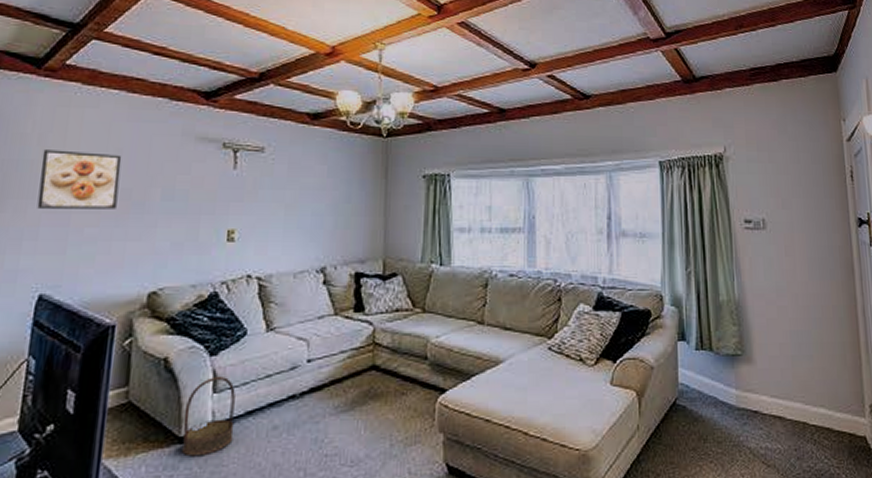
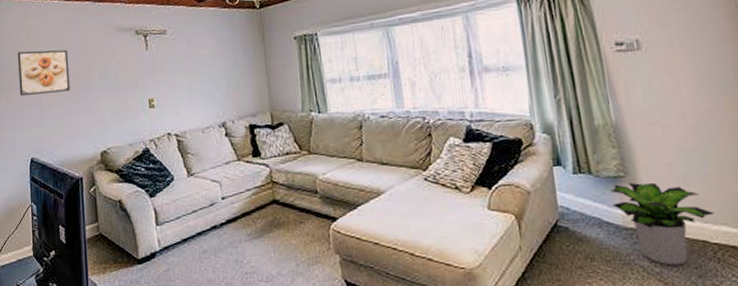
basket: present [182,377,236,457] -> none [138,213,176,274]
potted plant: none [727,361,815,448] -> present [609,182,715,266]

